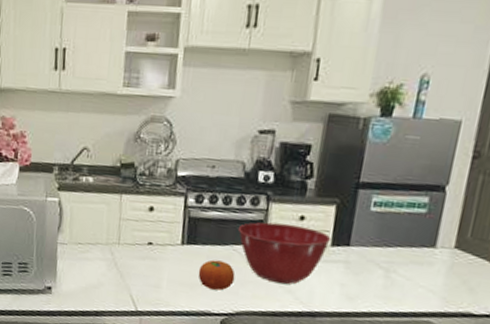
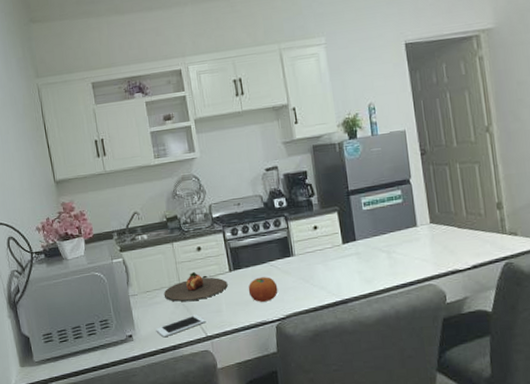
cell phone: none [79,283,140,300] -> present [156,315,206,338]
plate: none [97,233,176,269] -> present [163,271,228,302]
mixing bowl: present [237,222,332,284] -> none [269,234,342,284]

